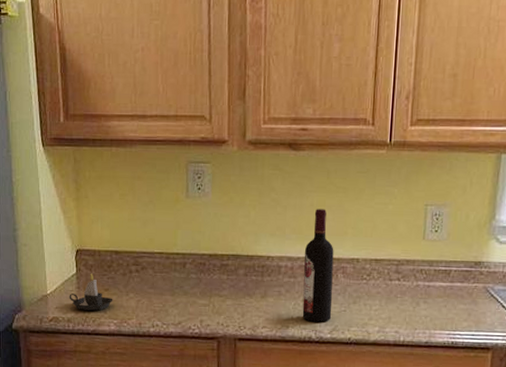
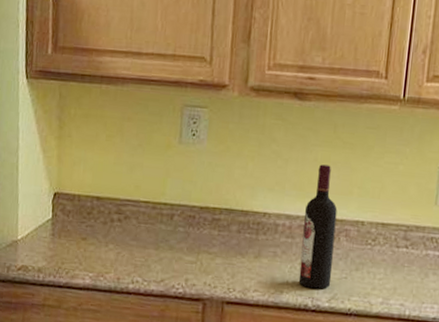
candle: present [69,273,113,311] -> none [41,219,91,262]

